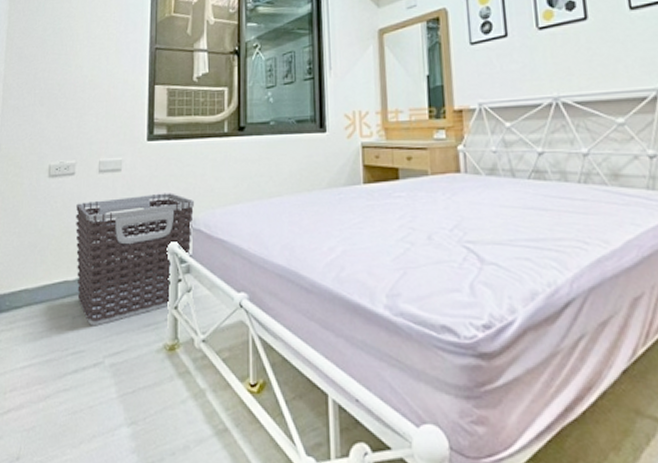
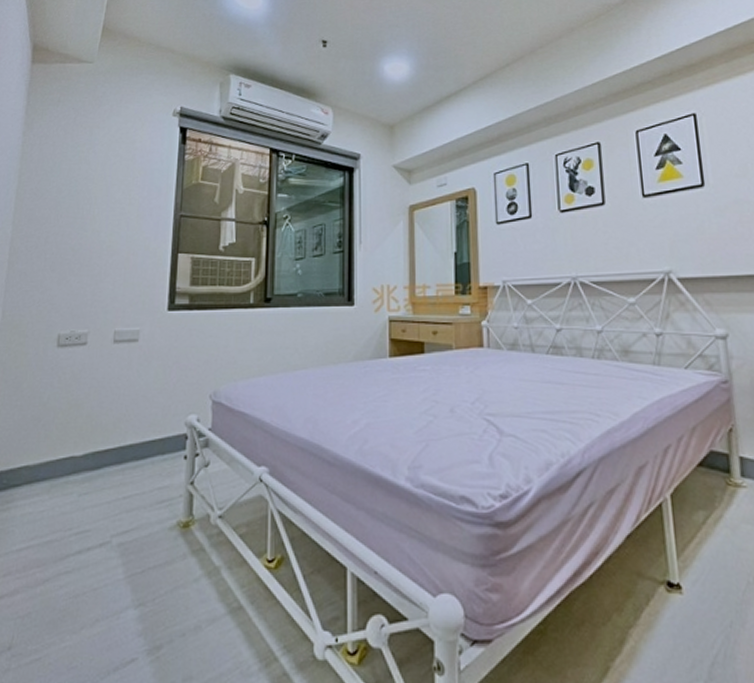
clothes hamper: present [75,193,194,326] -> none [84,364,215,504]

